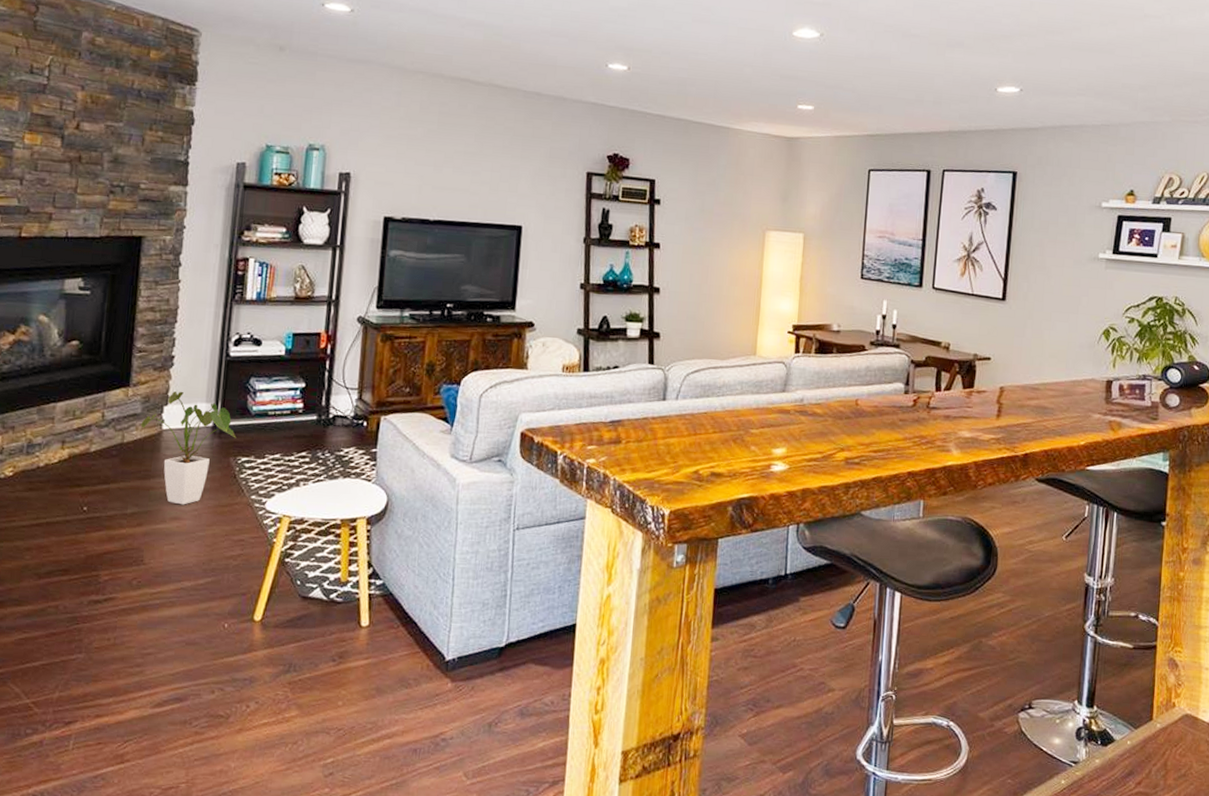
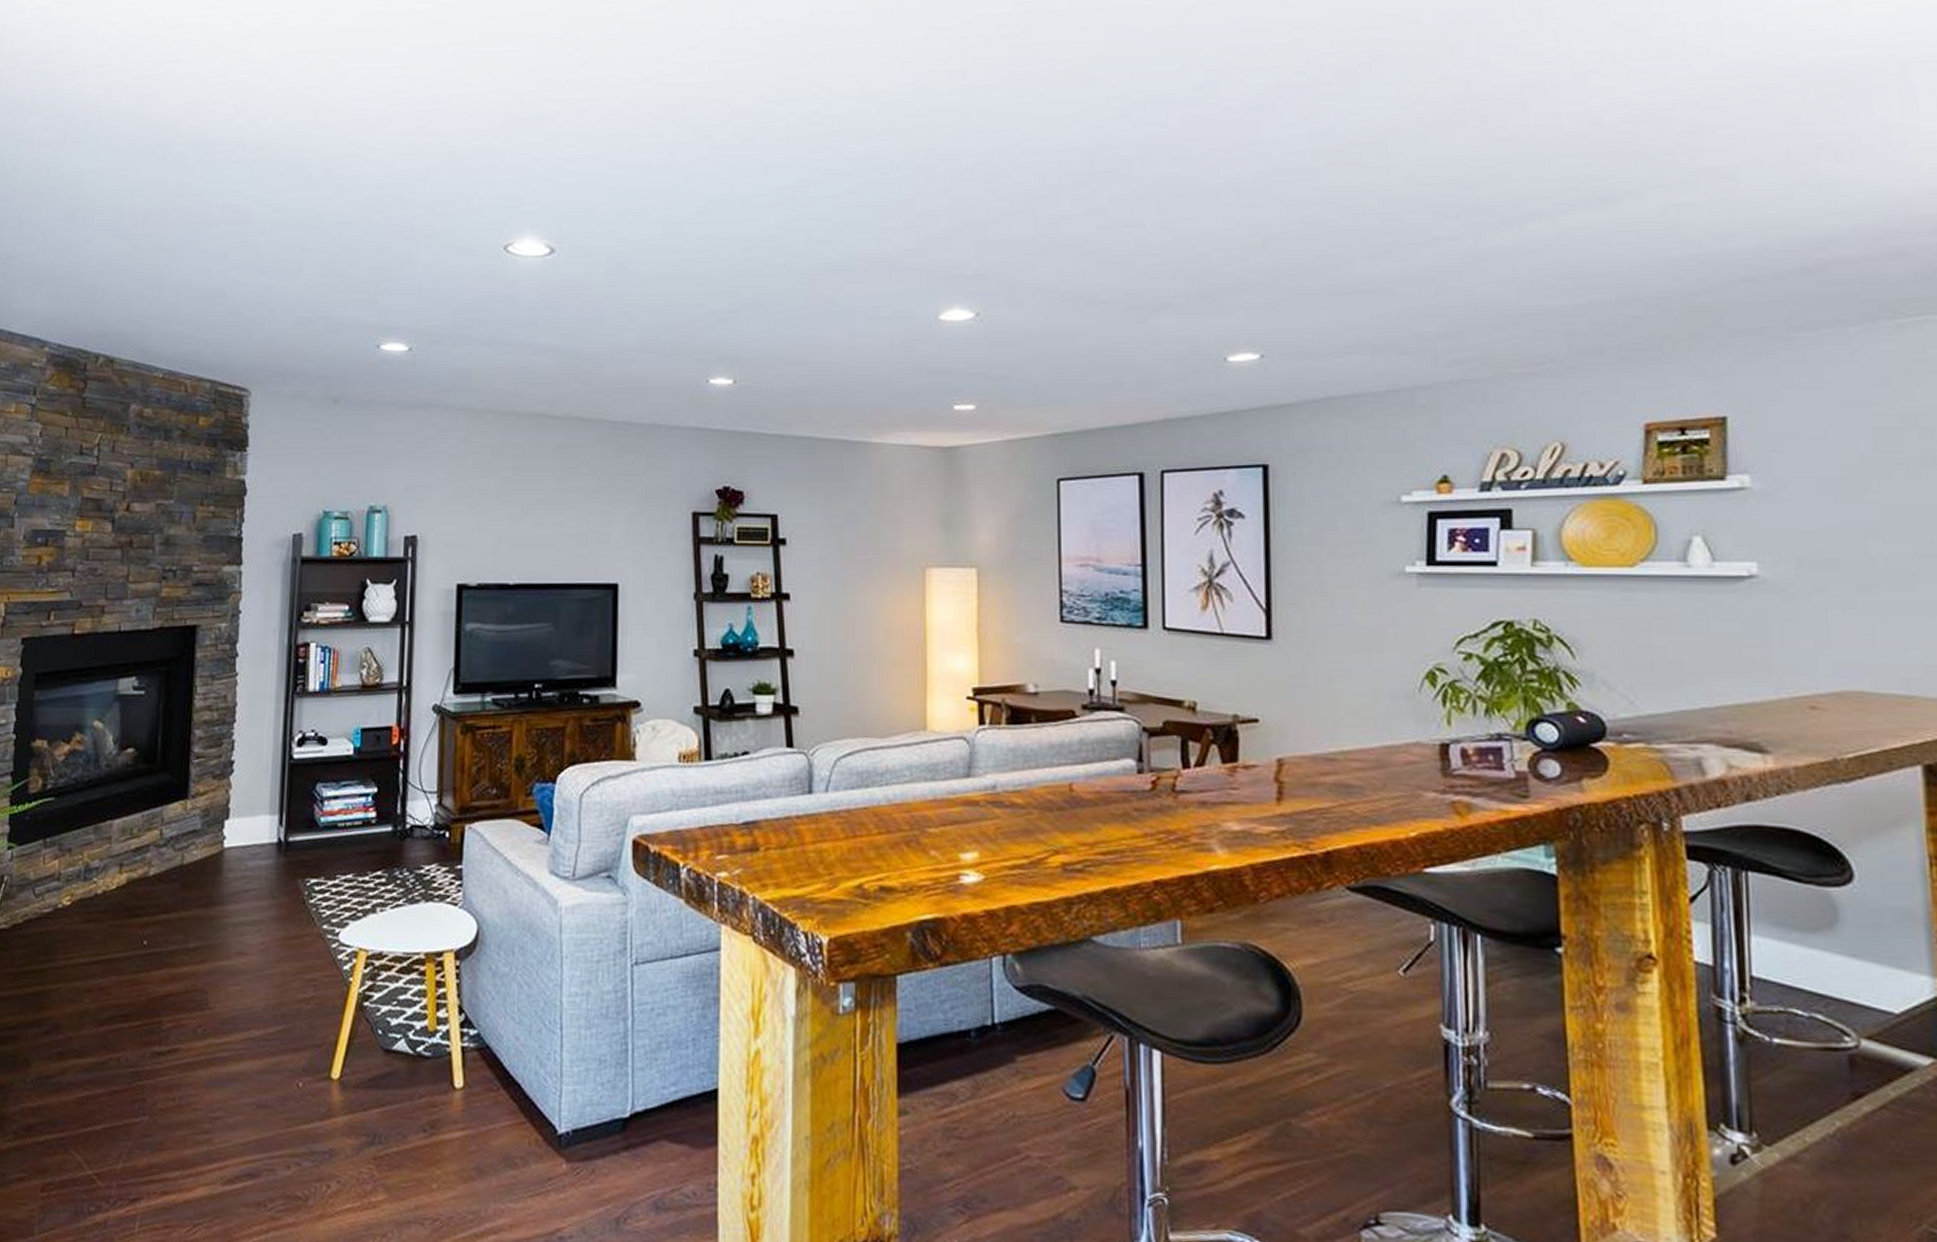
house plant: present [140,391,236,505] -> none [201,802,304,937]

